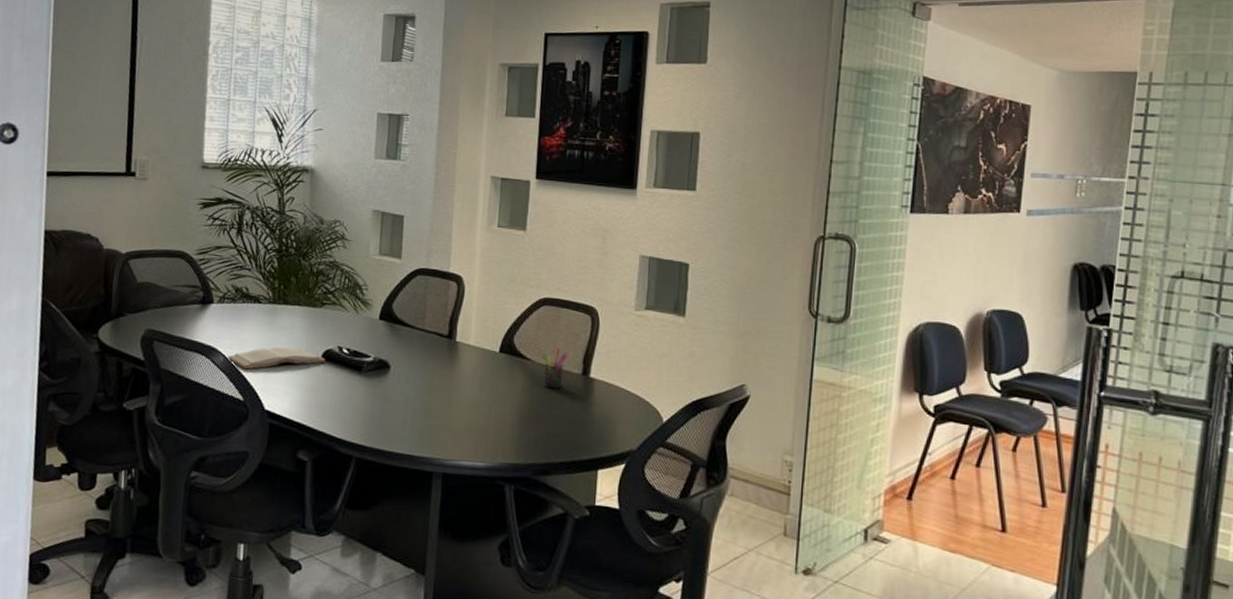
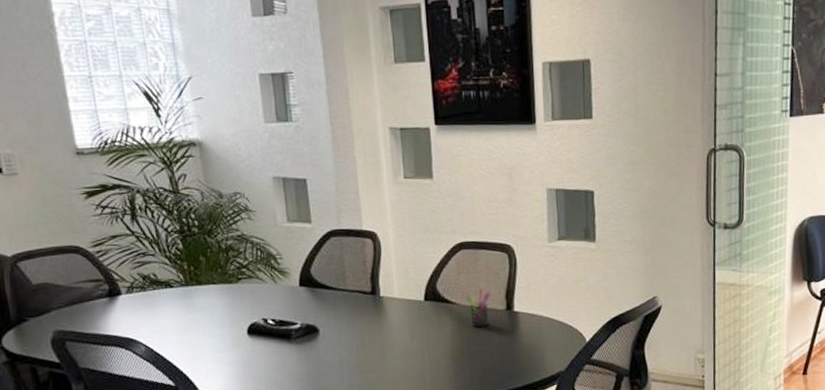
book: present [227,347,325,370] -> none [149,326,252,355]

